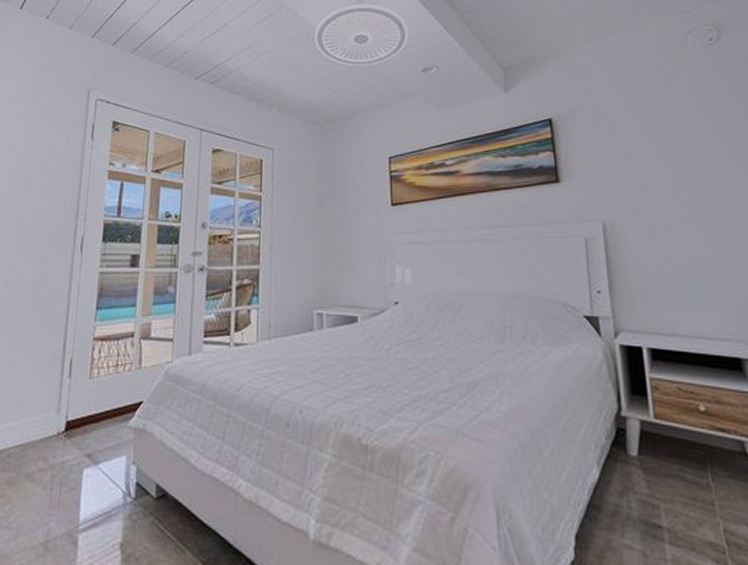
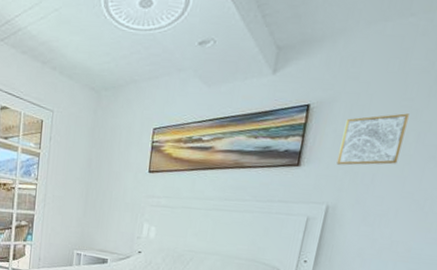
wall art: none [594,119,663,177] -> present [336,113,409,166]

